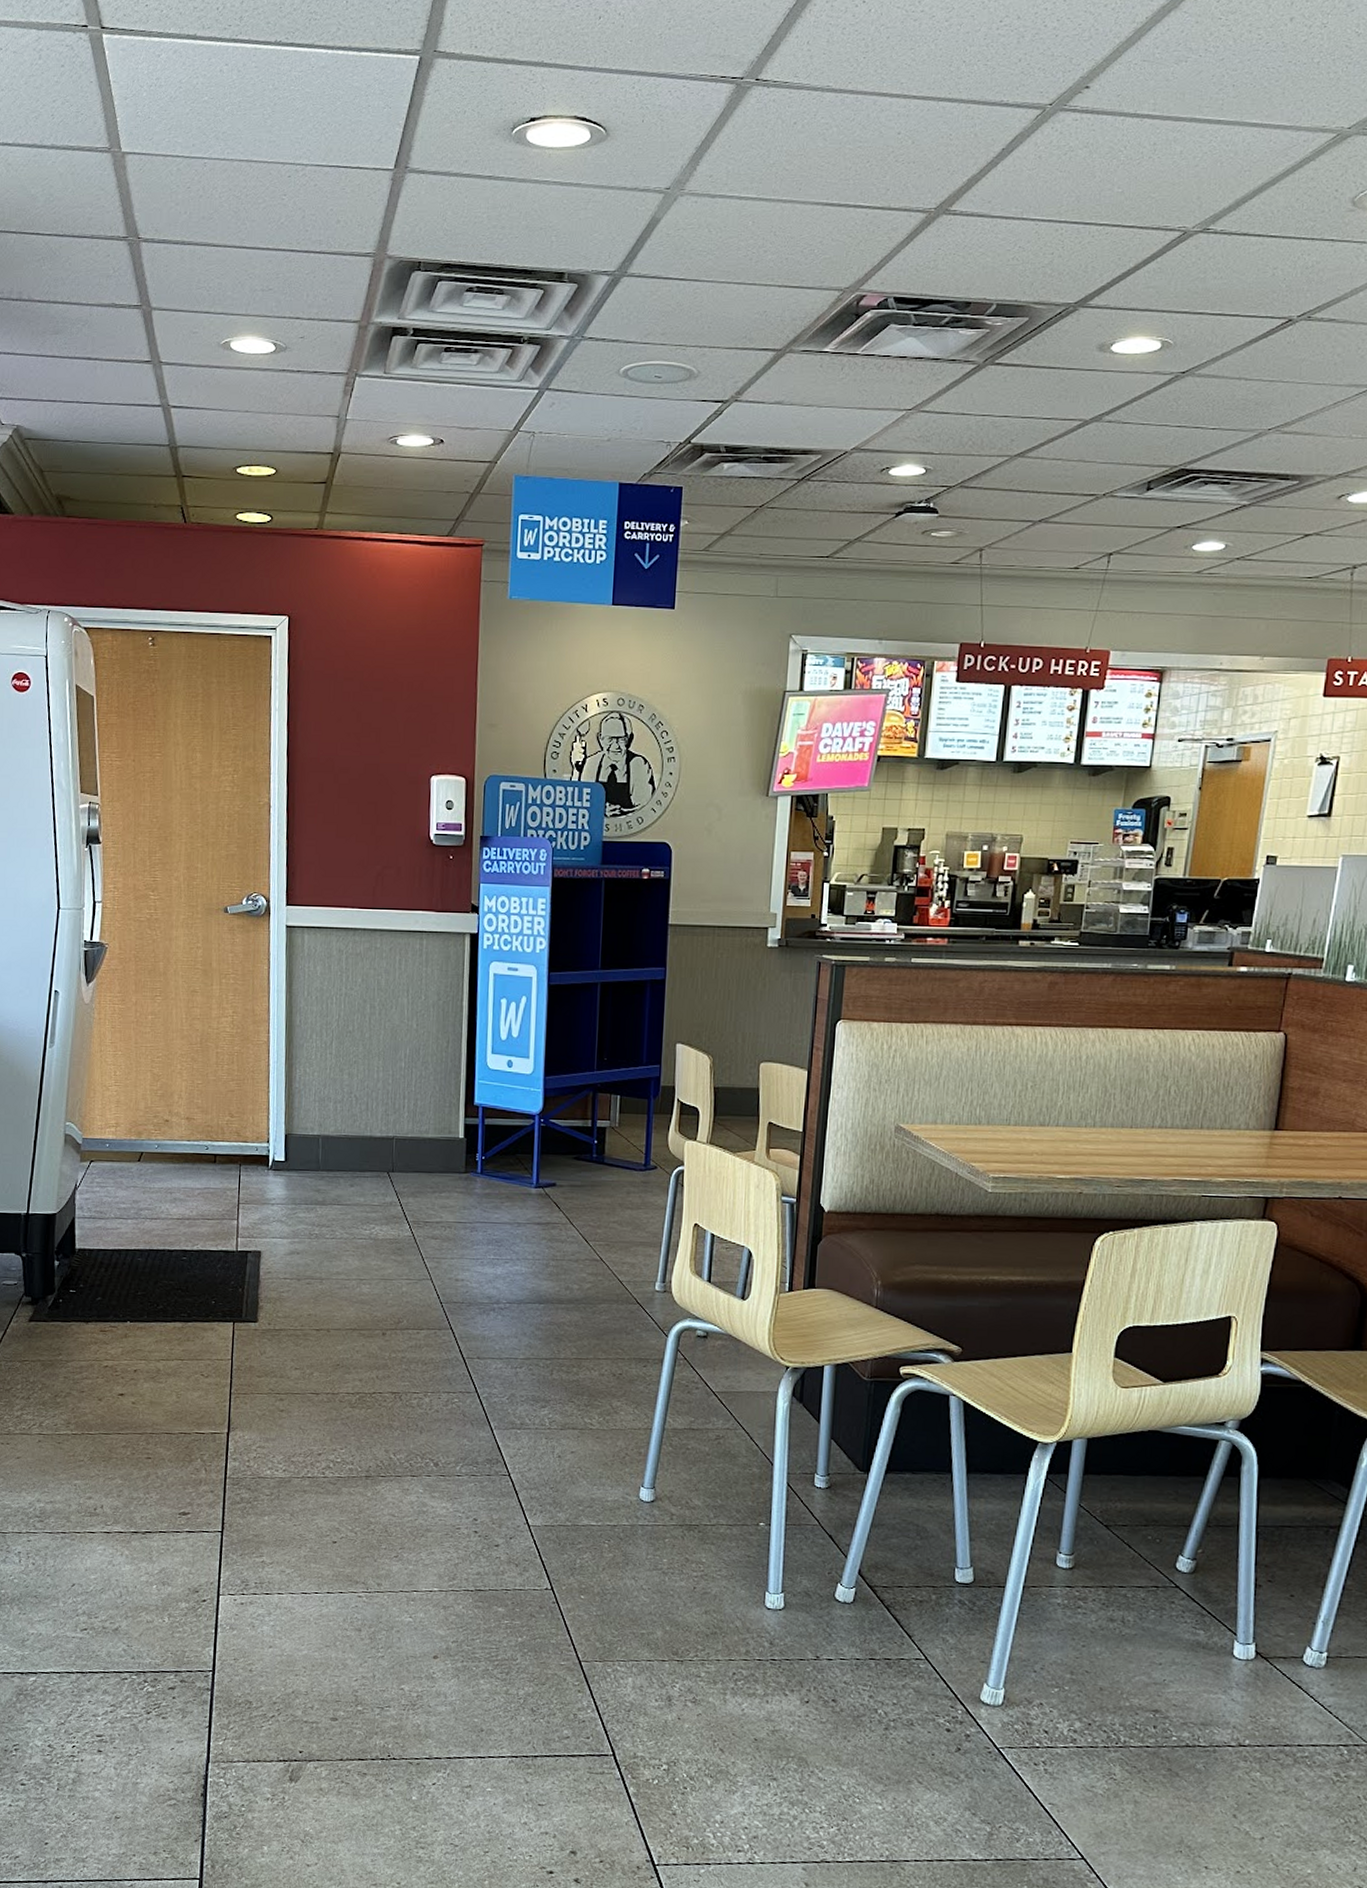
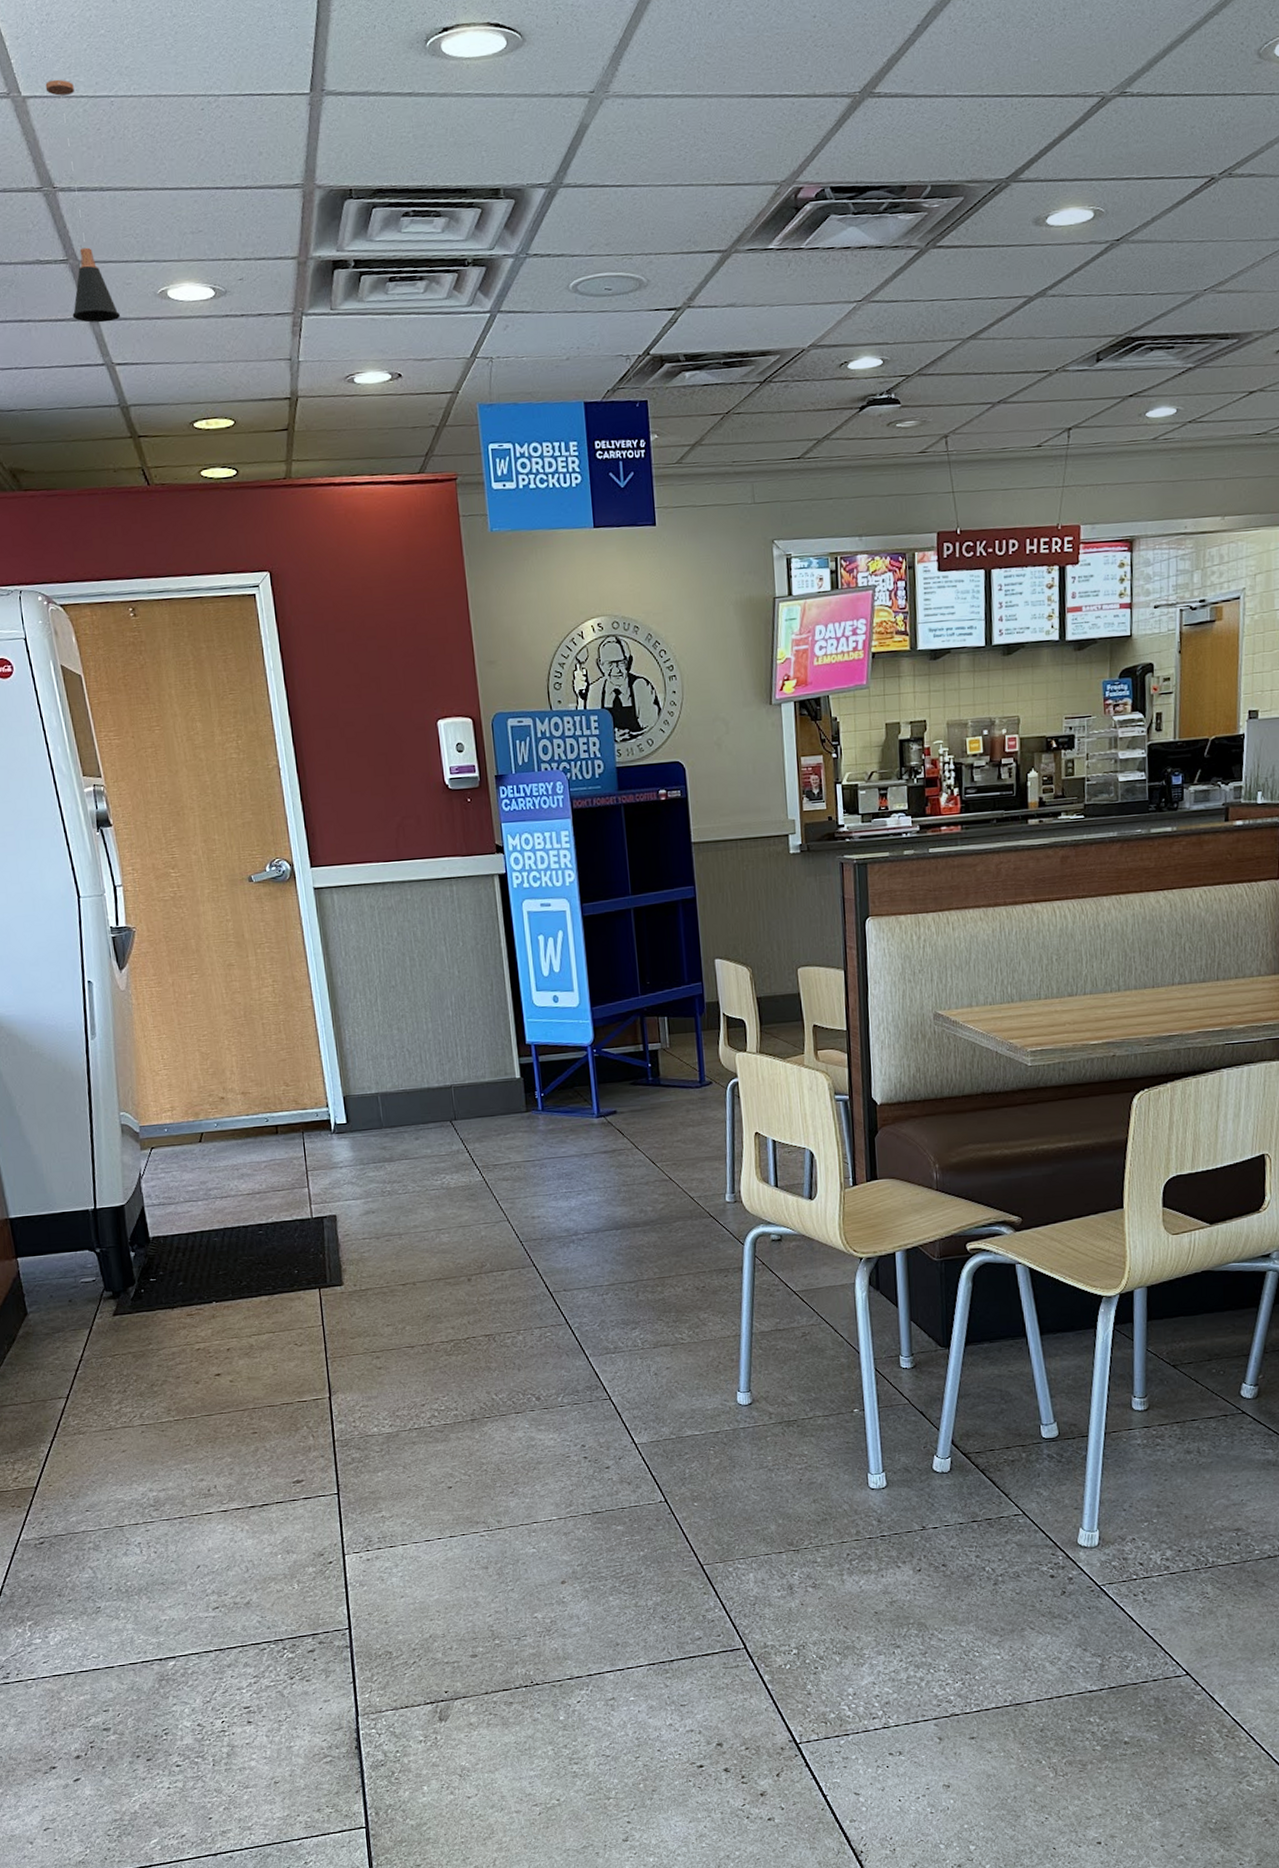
pendant lamp: none [137,139,183,367] -> present [45,79,121,323]

